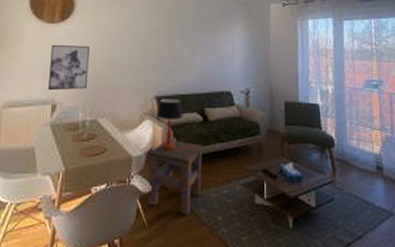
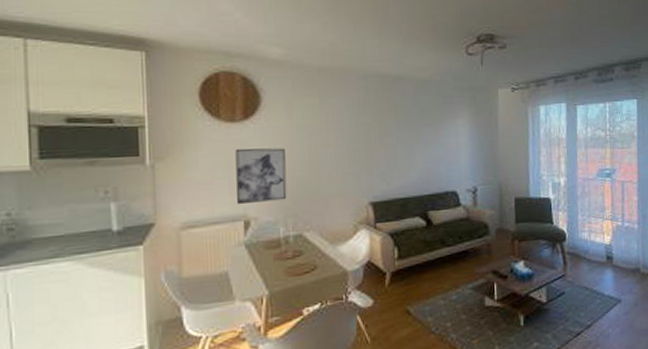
side table: present [148,140,204,216] -> none [367,249,428,326]
table lamp: present [156,99,183,150] -> none [373,203,404,261]

